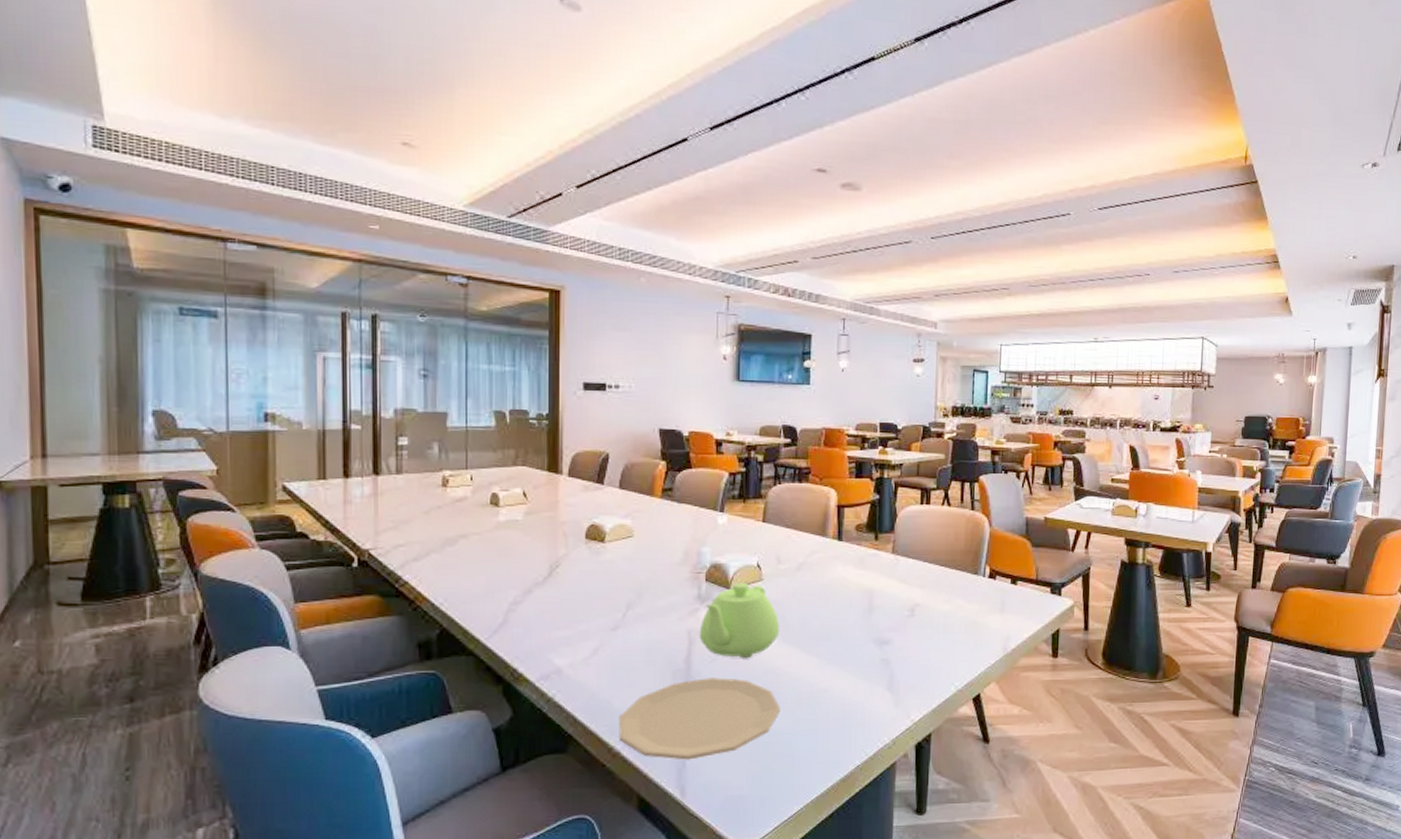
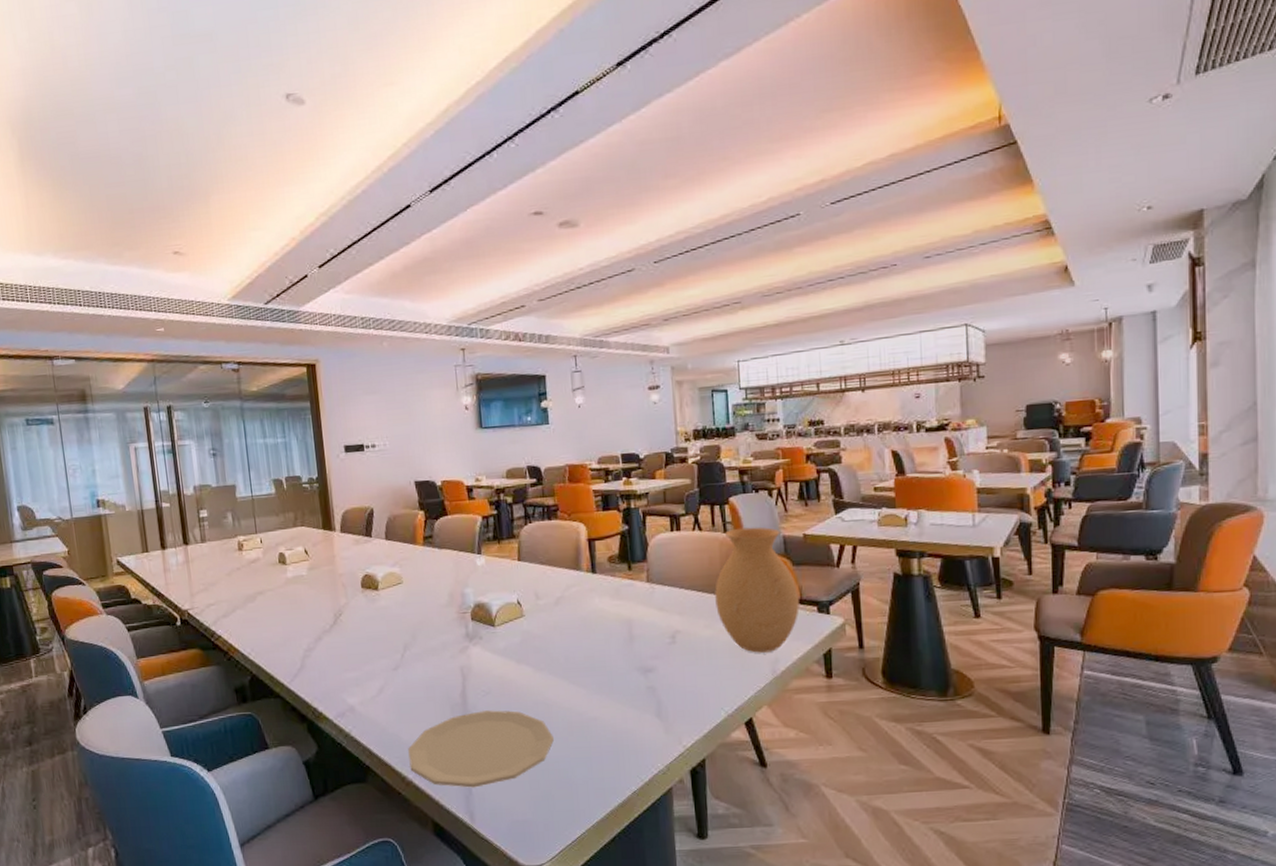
teapot: present [699,583,780,659] -> none [470,620,546,692]
vase: none [956,506,1035,630] -> present [715,527,800,653]

